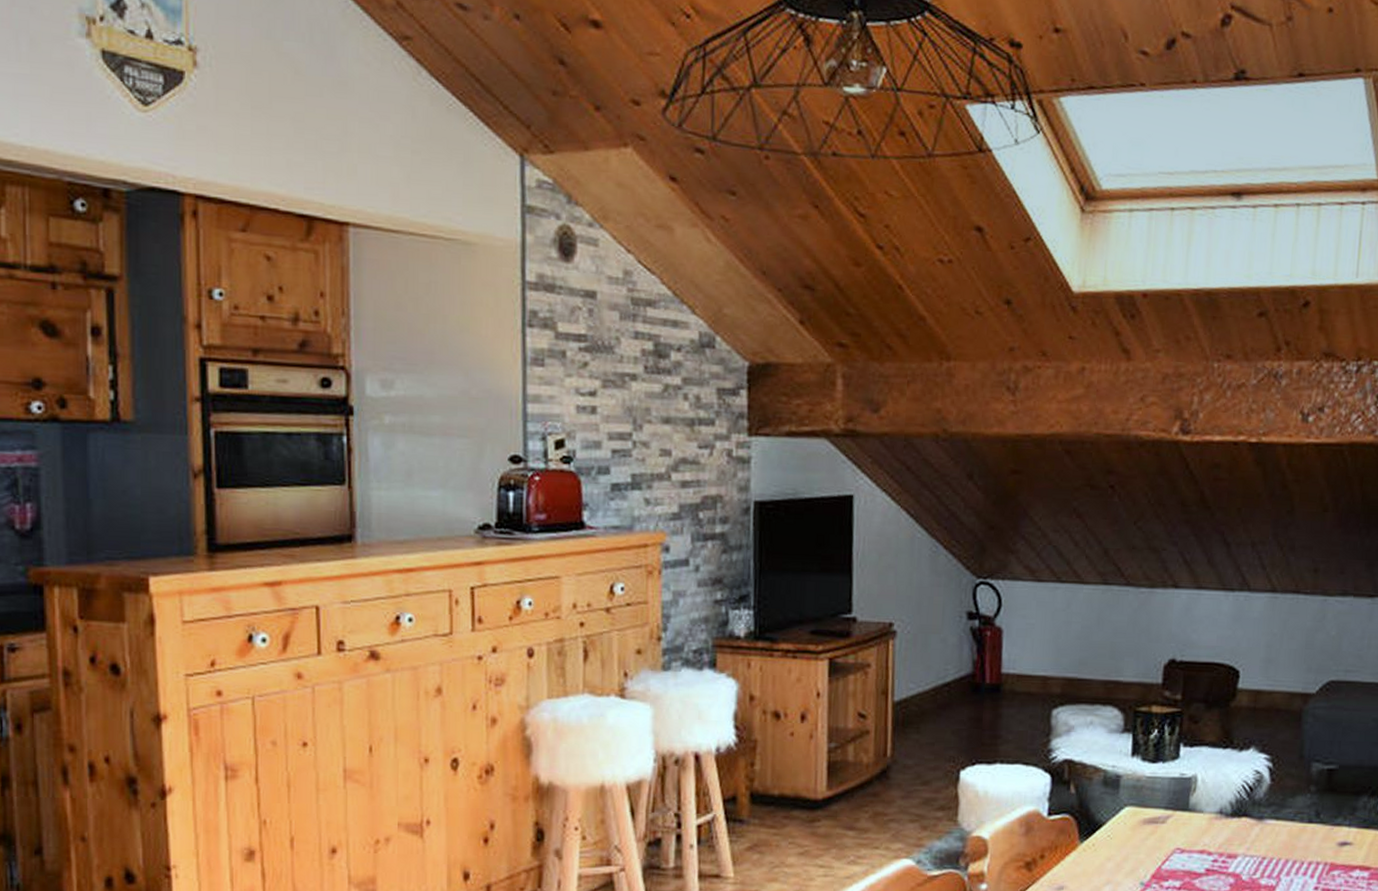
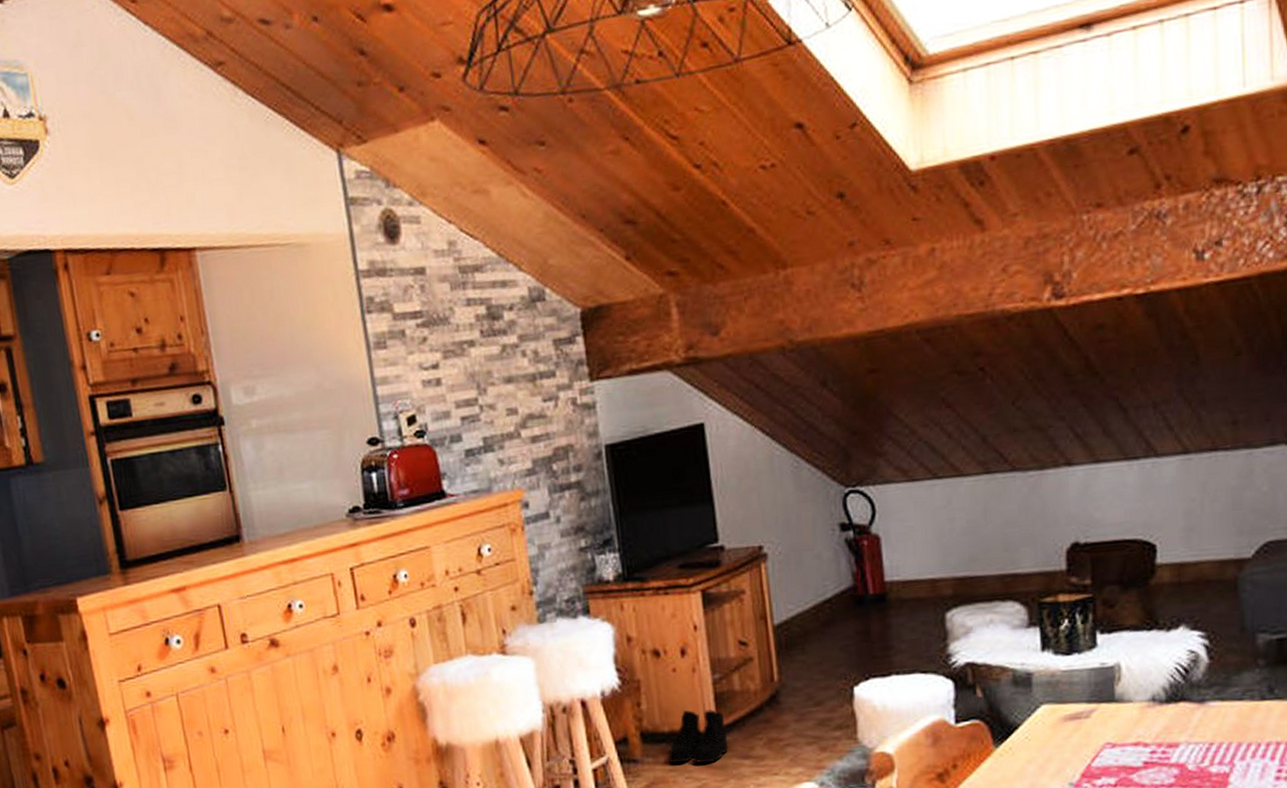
boots: none [774,776,836,831] -> present [668,709,729,764]

